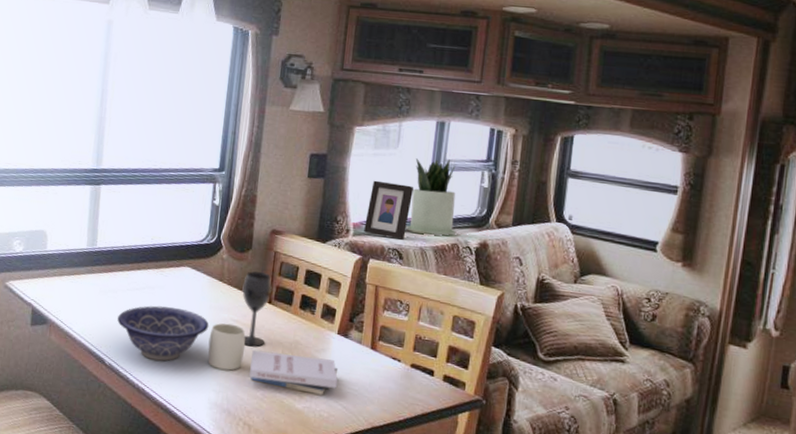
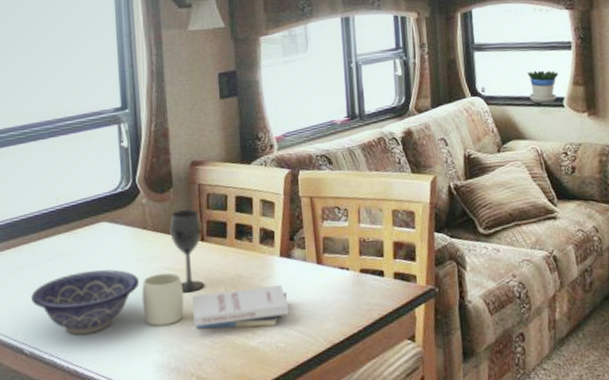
picture frame: present [364,180,413,240] -> none [287,87,331,145]
planter: present [405,158,458,237] -> none [327,54,382,135]
flowerpot: none [619,208,658,246] -> present [527,70,559,104]

